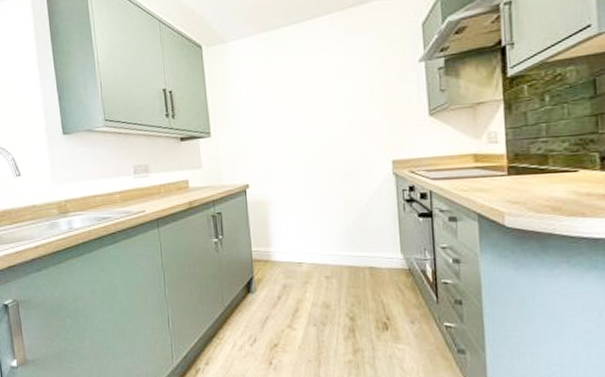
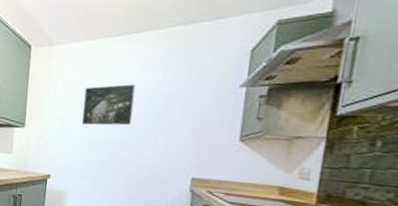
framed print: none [269,73,322,123] -> present [81,84,136,126]

